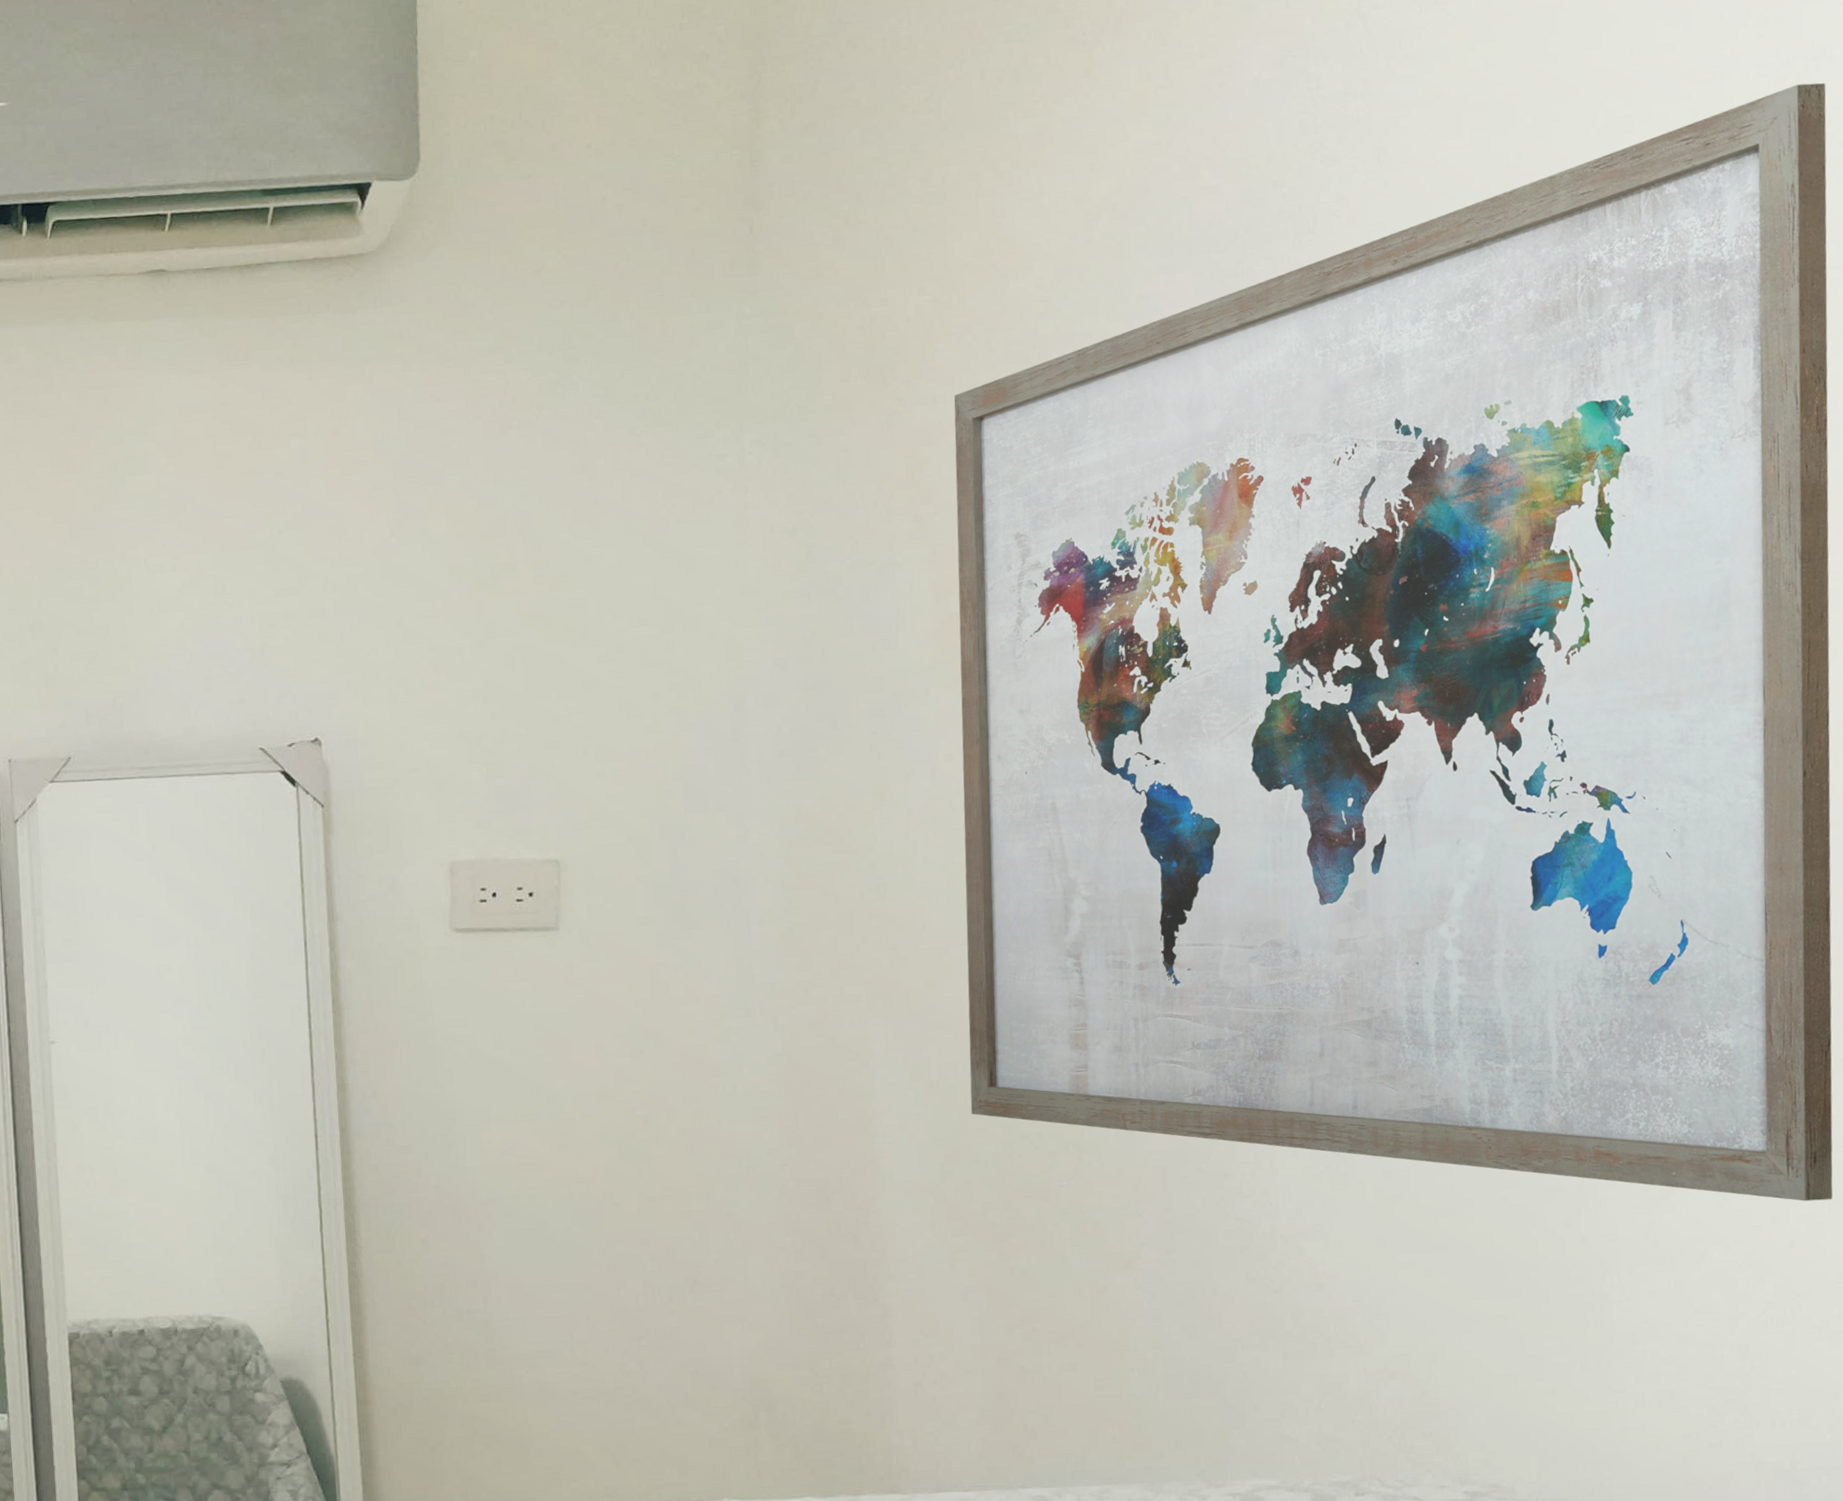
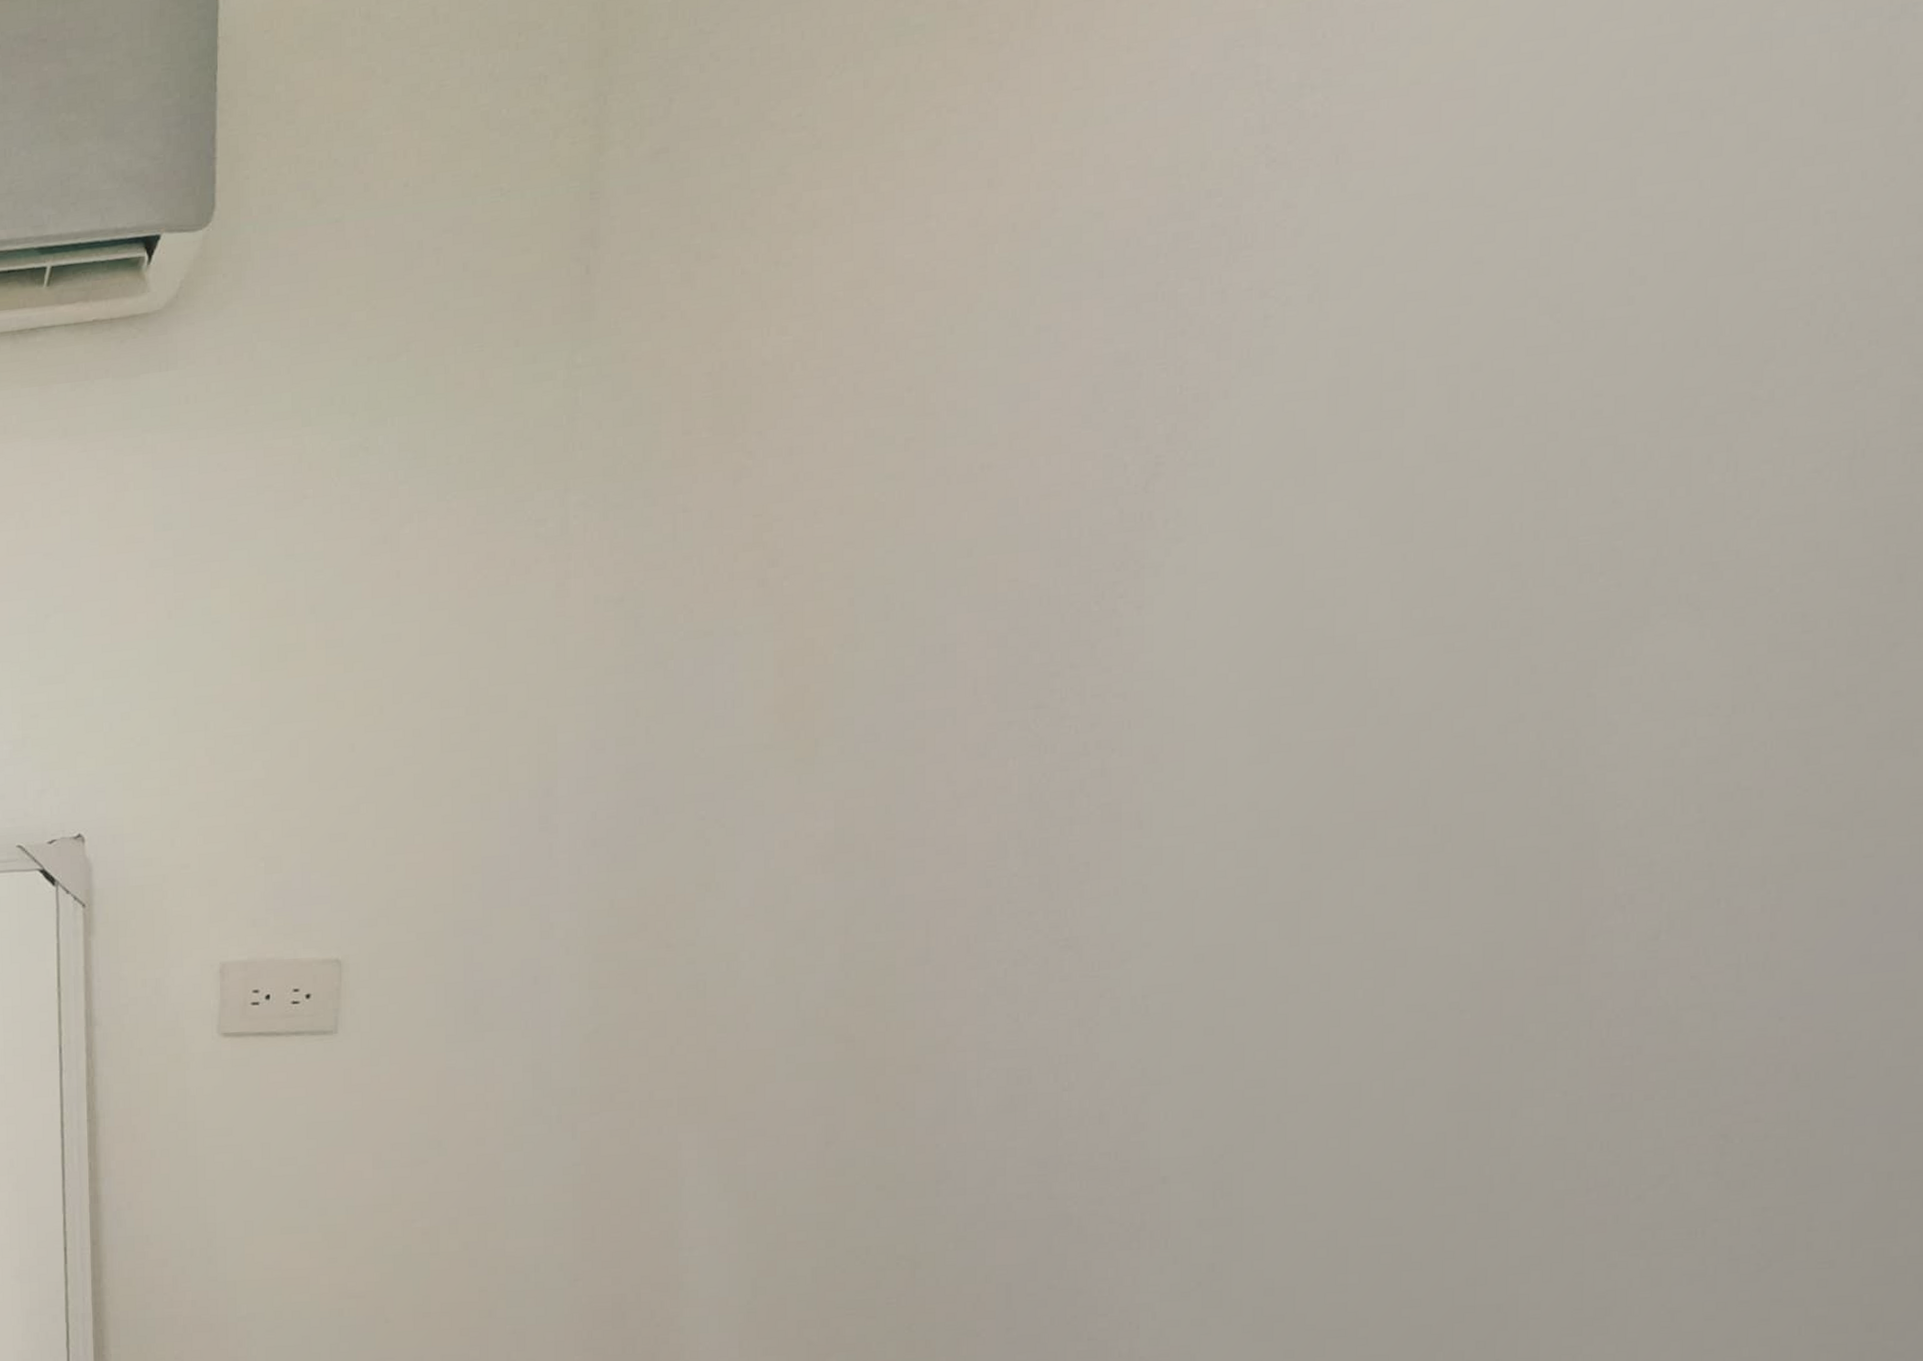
wall art: present [954,82,1833,1201] -> none [790,46,1904,1323]

